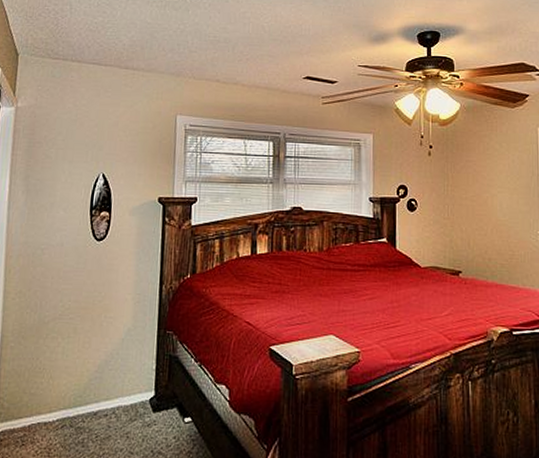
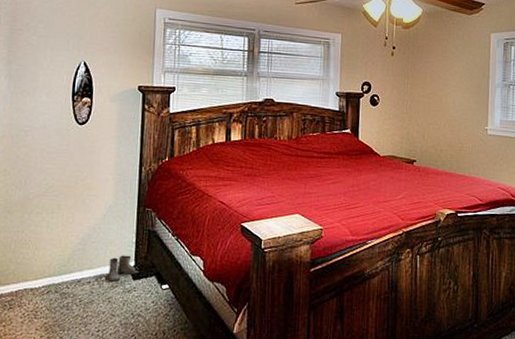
boots: none [126,384,159,414] -> present [108,255,139,282]

